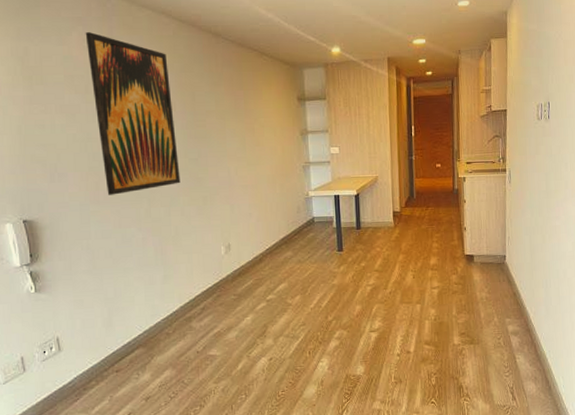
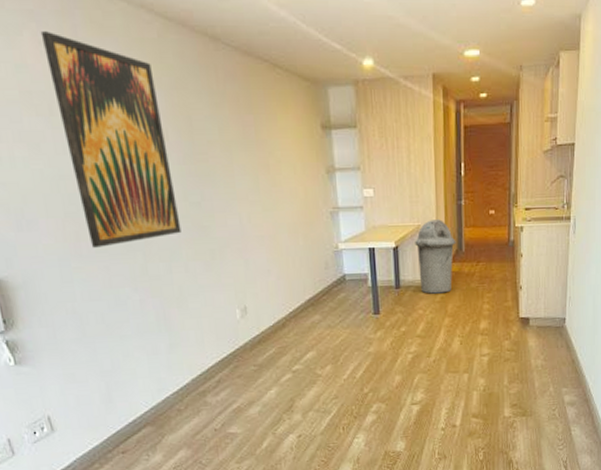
trash can: none [373,171,408,234] -> present [415,218,456,294]

